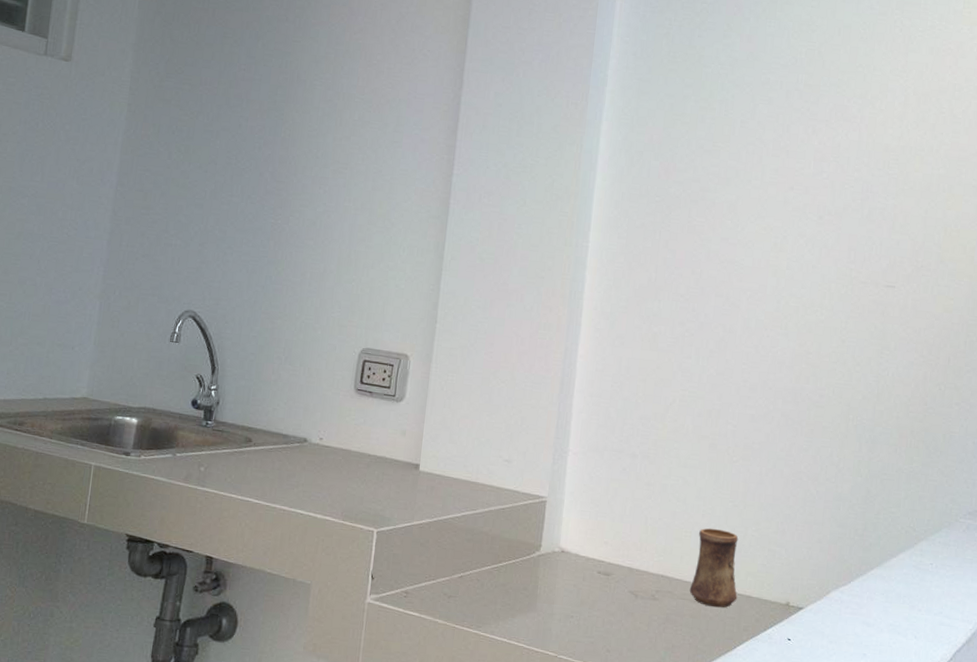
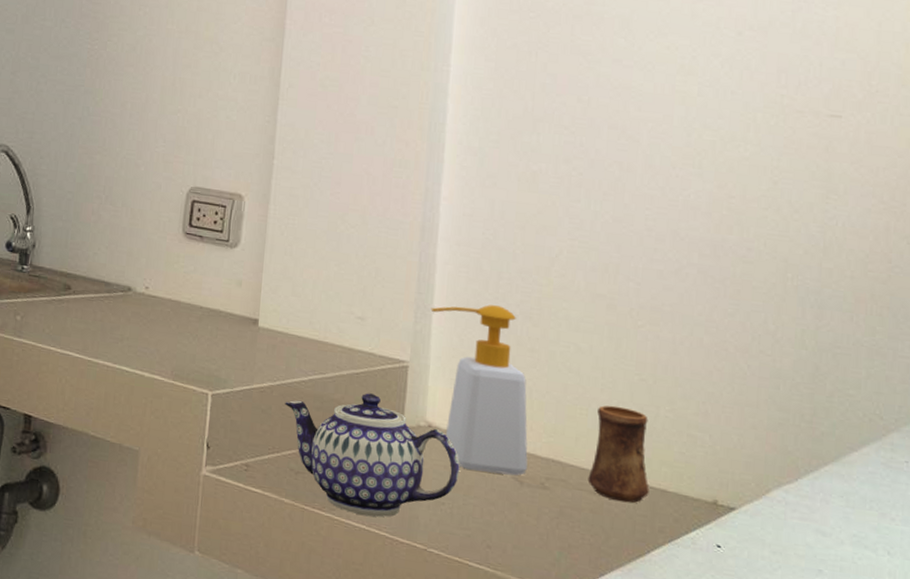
teapot: none [441,525,587,631] -> present [285,393,460,517]
soap bottle: none [566,446,643,590] -> present [430,305,528,476]

